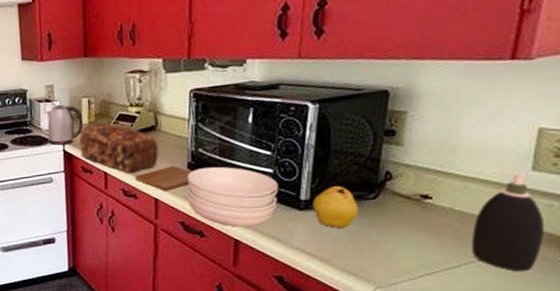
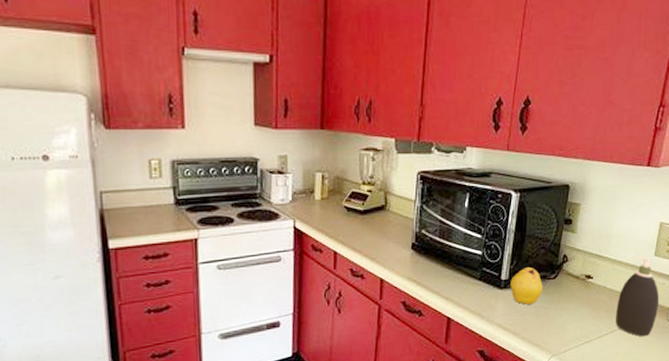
kettle: present [46,104,83,145] -> none [278,177,315,221]
bread loaf: present [79,122,159,172] -> none [311,199,387,251]
cutting board: present [135,166,192,192] -> none [363,246,415,272]
bowl: present [186,166,279,227] -> none [410,248,485,306]

